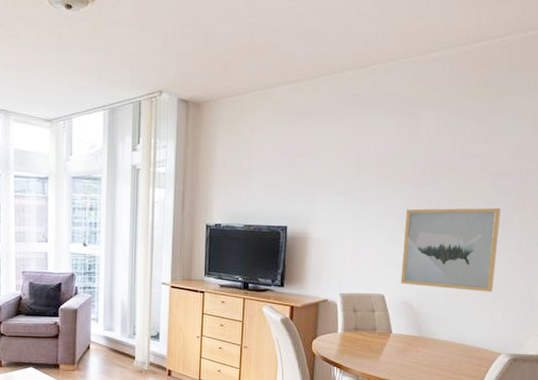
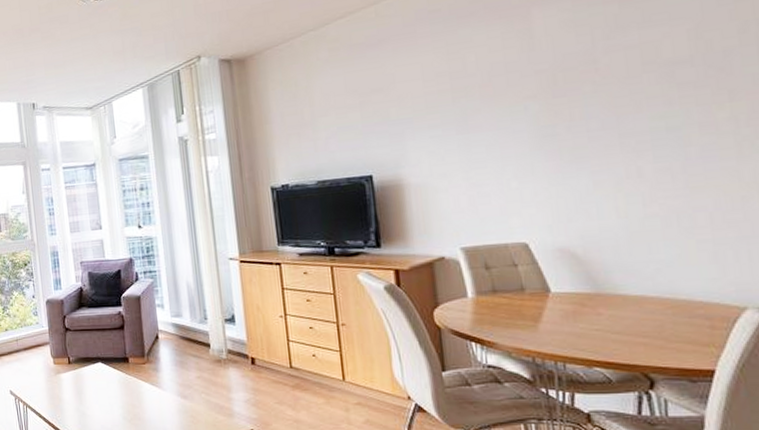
wall art: present [400,207,501,292] -> none [538,106,708,227]

